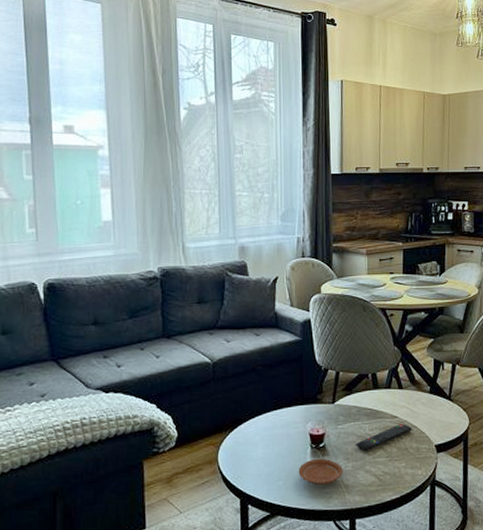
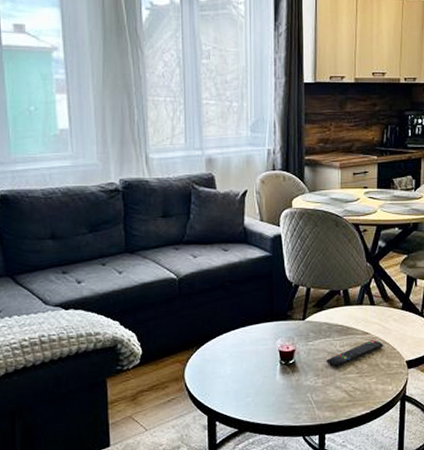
plate: present [298,458,344,486] -> none [267,374,314,402]

